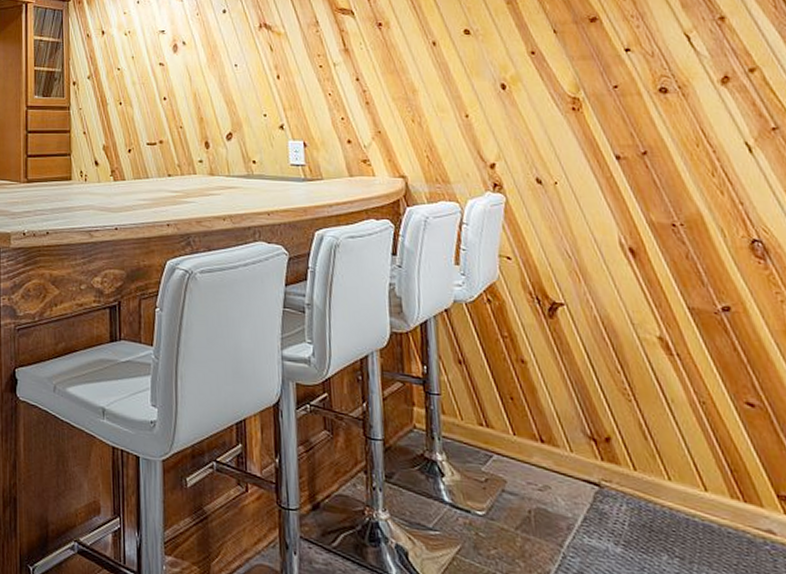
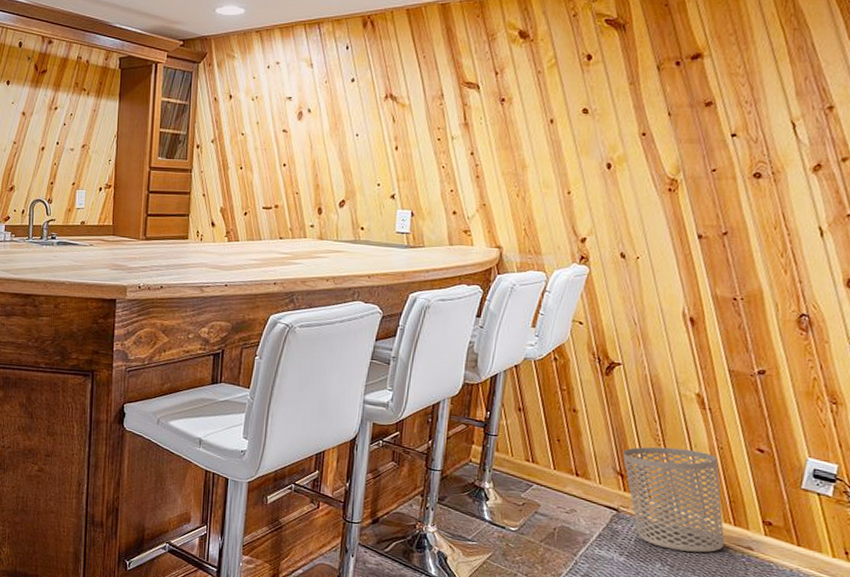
waste bin: none [589,403,739,540] -> present [622,446,725,553]

